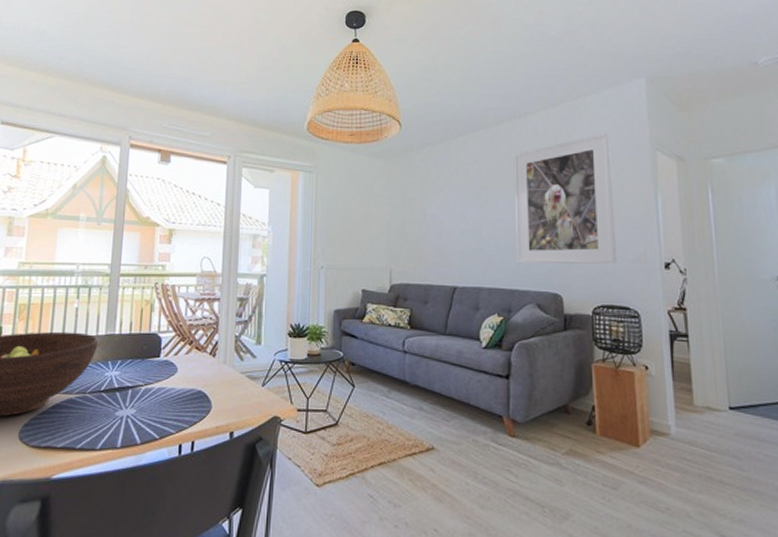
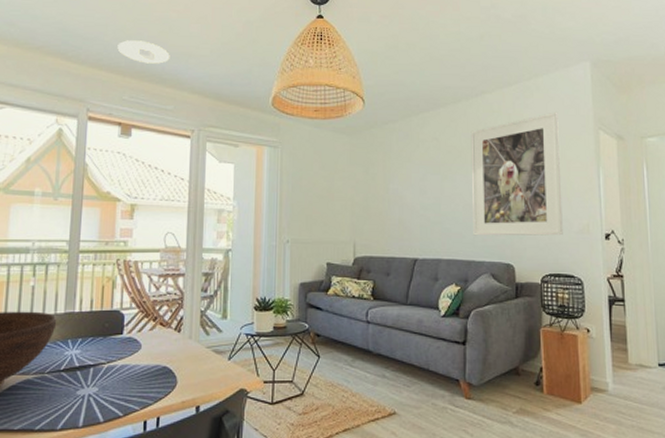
recessed light: none [158,69,208,92] -> present [117,40,170,64]

